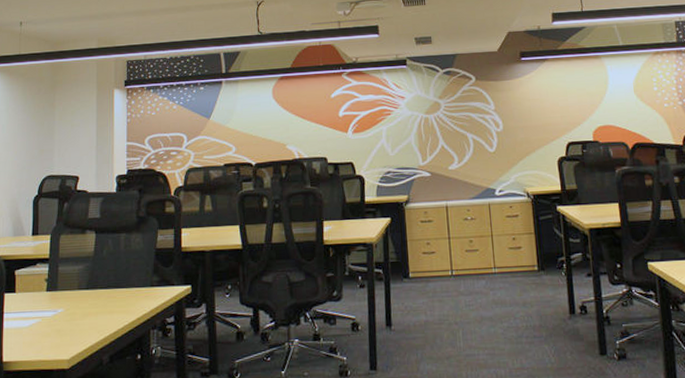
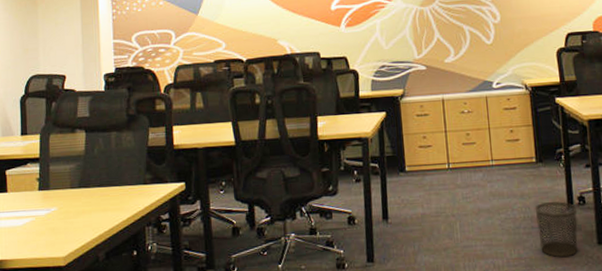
waste bin: none [537,310,580,368] -> present [534,200,578,258]

